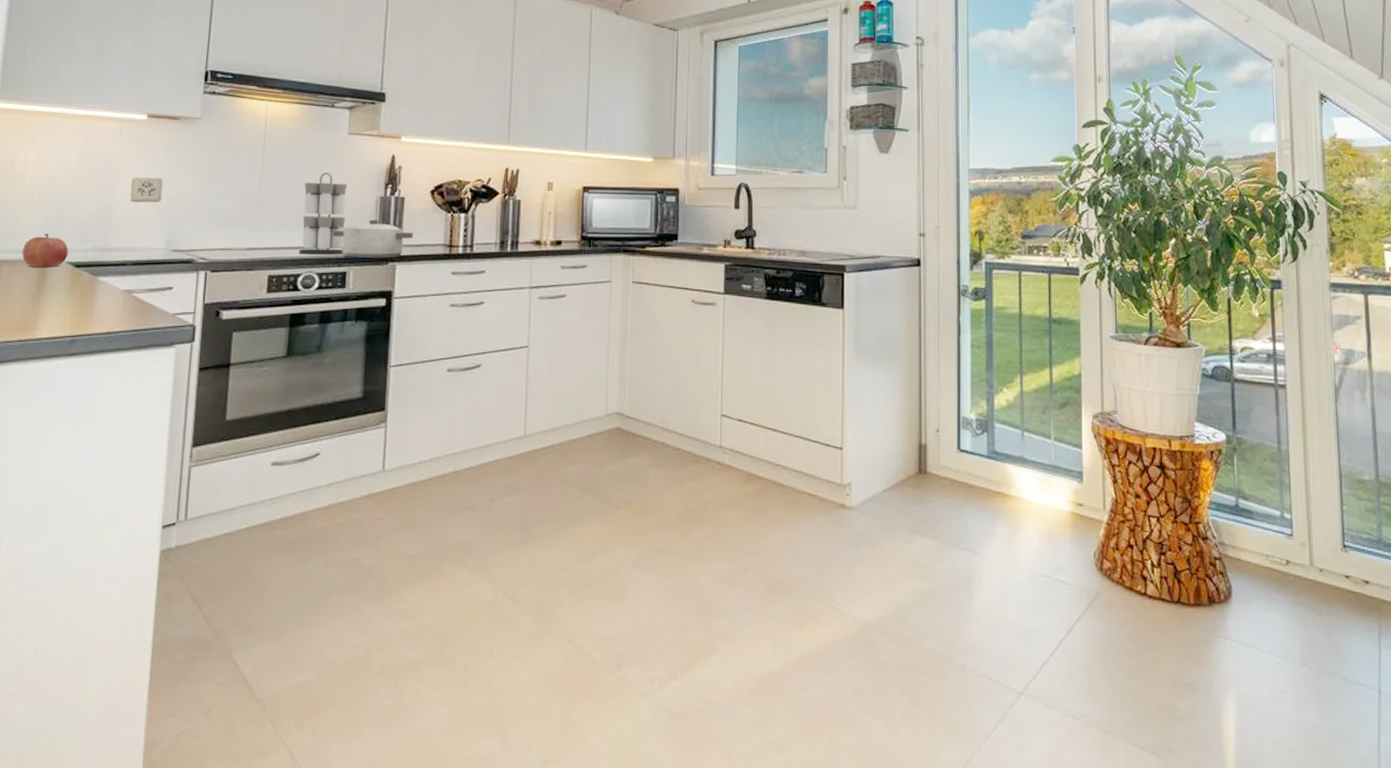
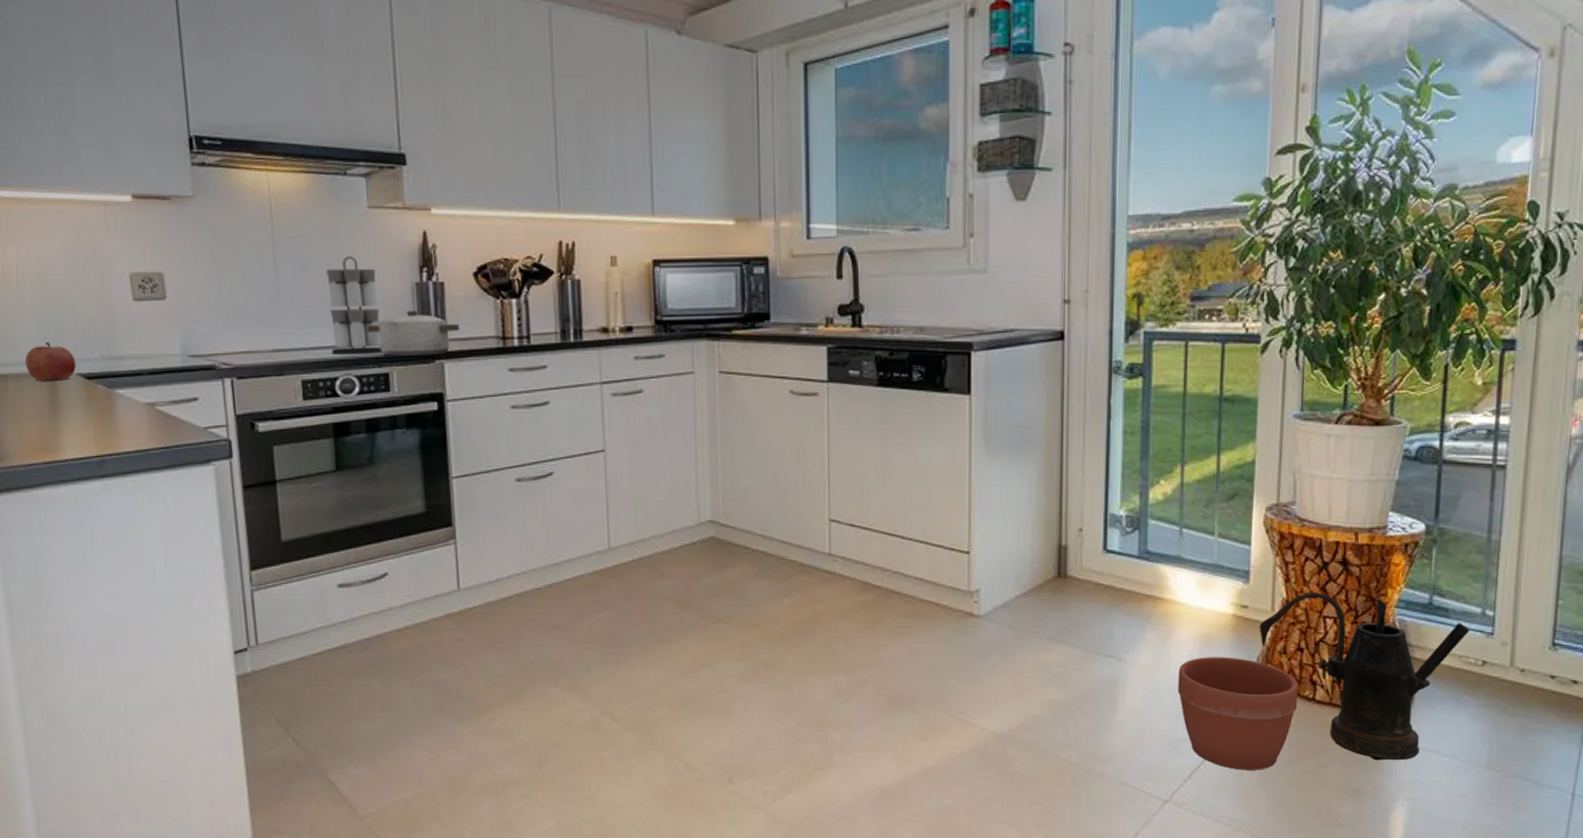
flowerpot: none [1026,551,1132,663] -> present [1177,657,1299,770]
watering can: none [1093,493,1273,656] -> present [1259,593,1470,761]

